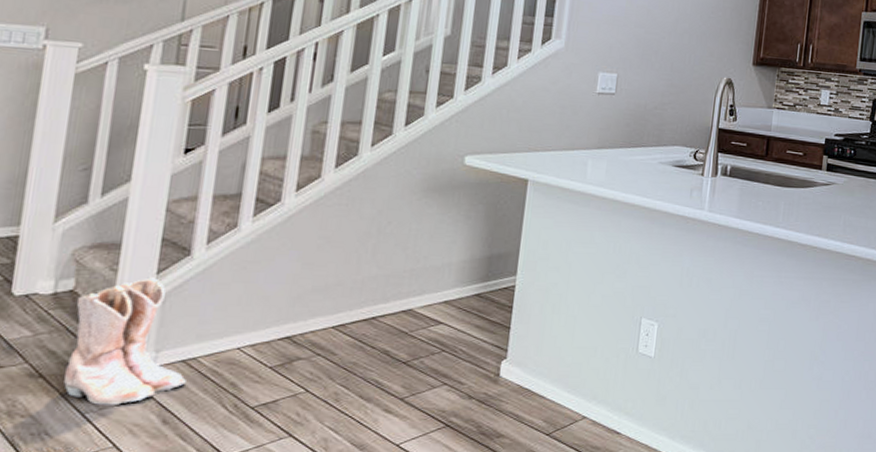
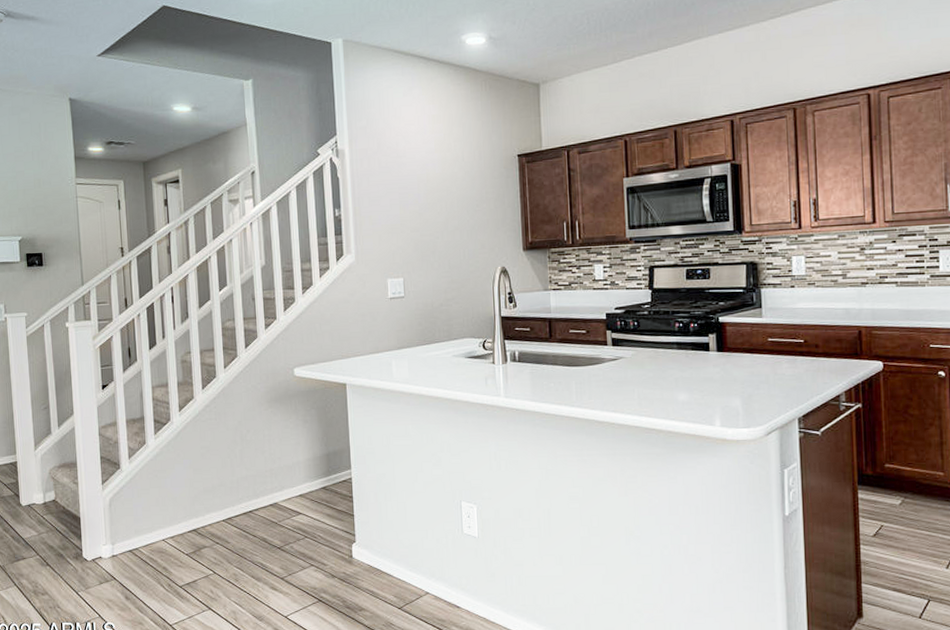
boots: present [64,277,186,405] -> none [58,487,135,585]

